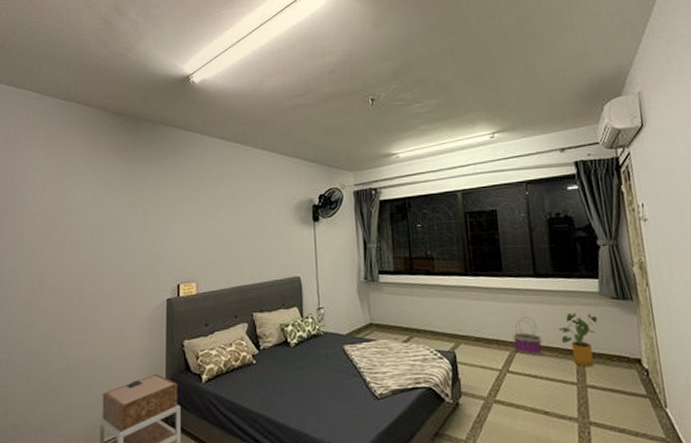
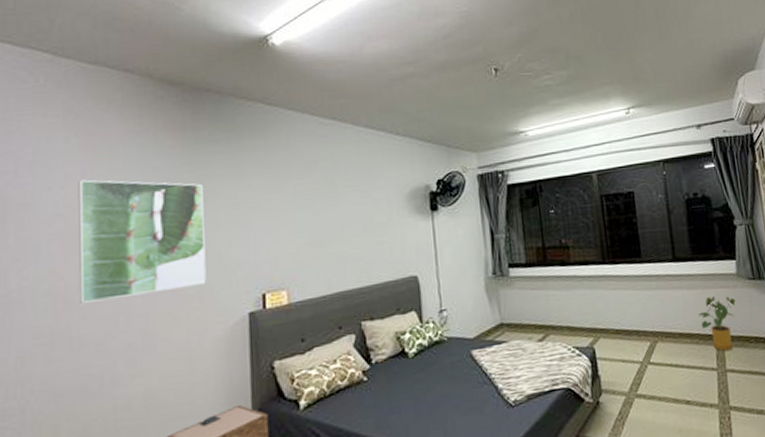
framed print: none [49,188,137,283] -> present [78,179,207,303]
basket: present [513,316,543,356] -> none [653,303,683,344]

